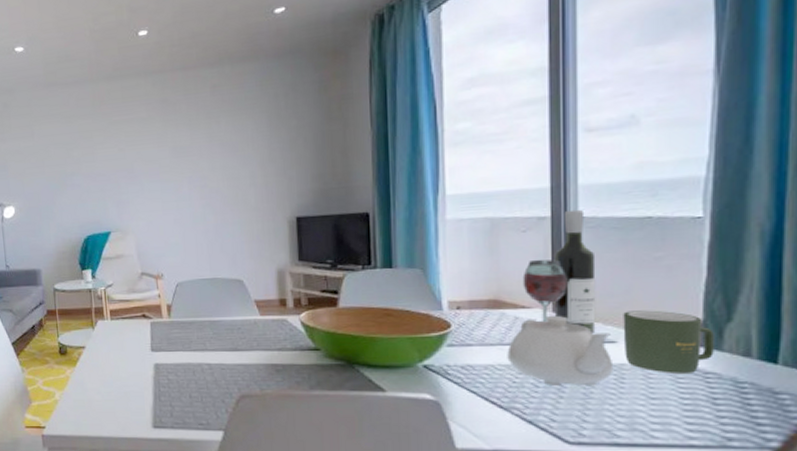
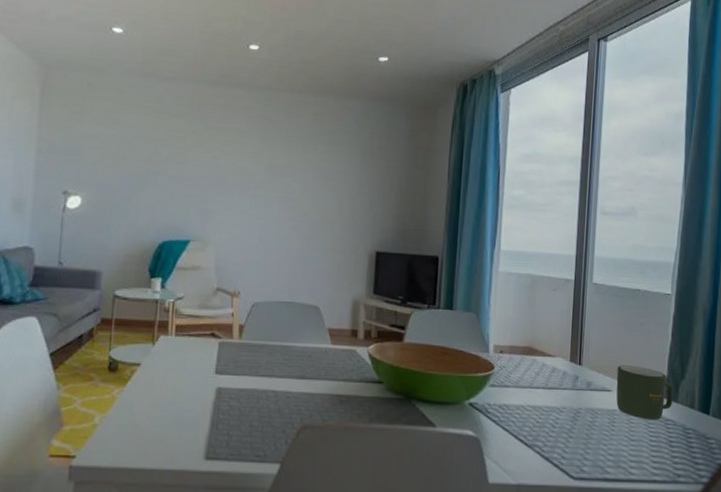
teapot: present [507,315,614,387] -> none [534,364,609,428]
wineglass: present [522,259,568,323] -> none [550,314,582,370]
bottle: present [553,209,596,333] -> none [571,276,602,382]

